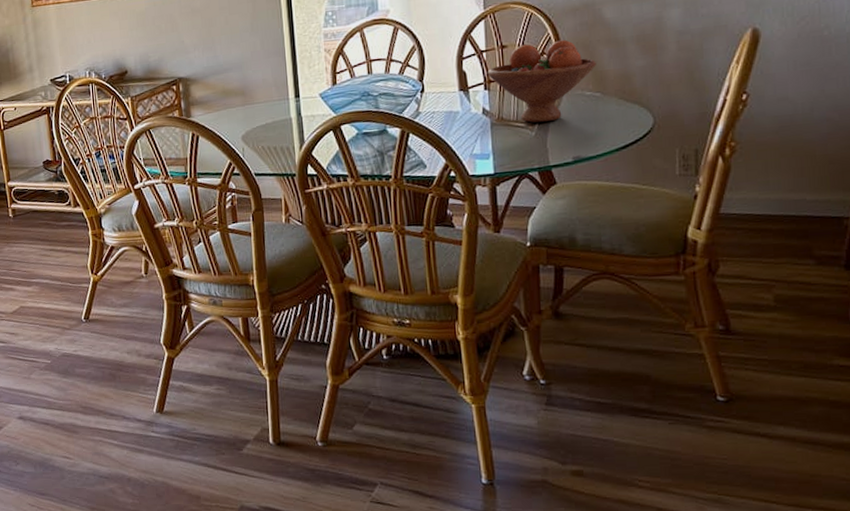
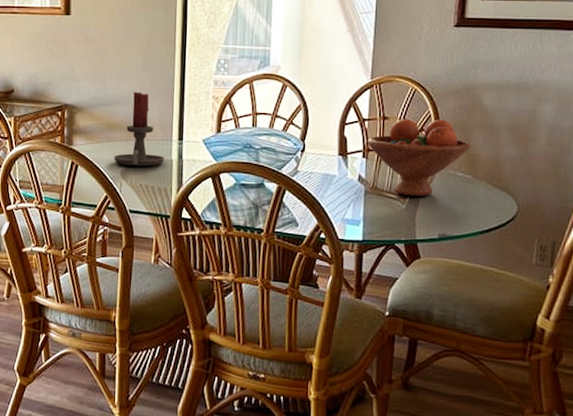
candle holder: none [232,55,284,130] -> present [113,91,165,167]

